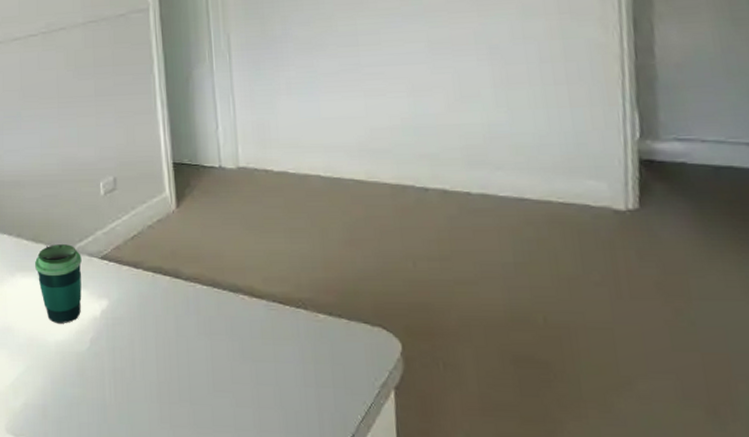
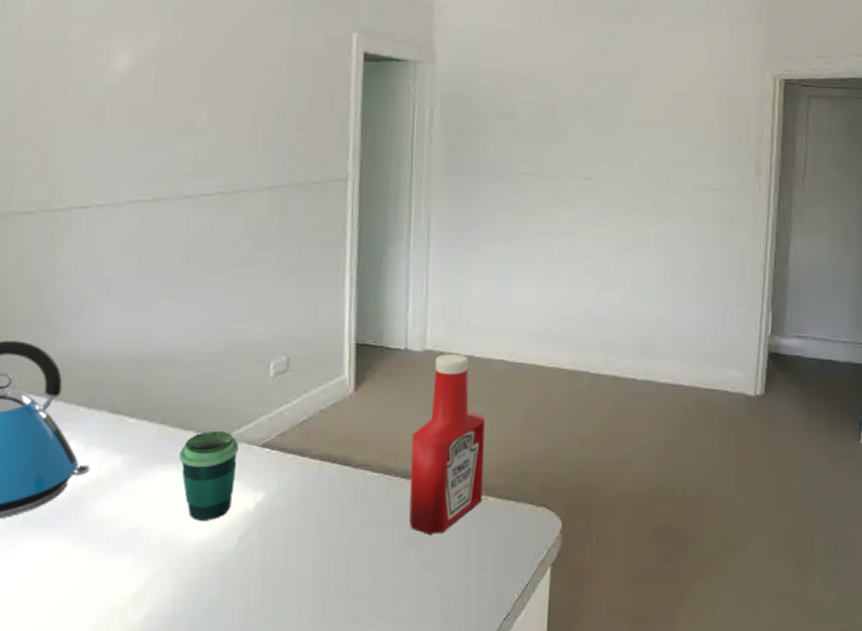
ketchup bottle: none [235,170,313,348] -> present [409,354,486,534]

